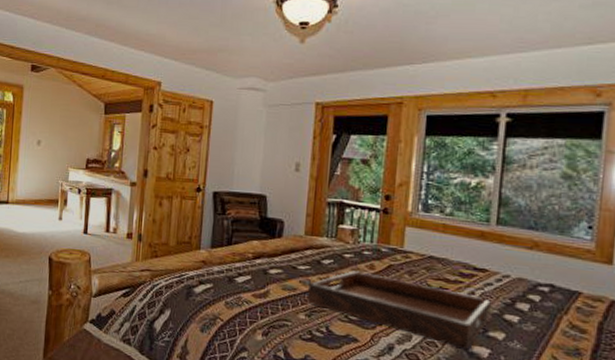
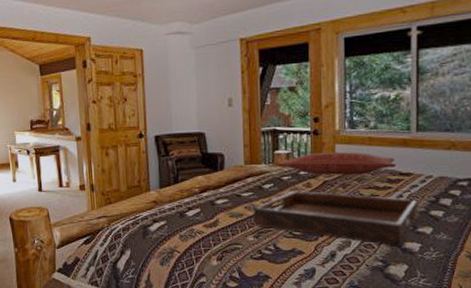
pillow: none [340,232,471,264] -> present [277,151,397,175]

